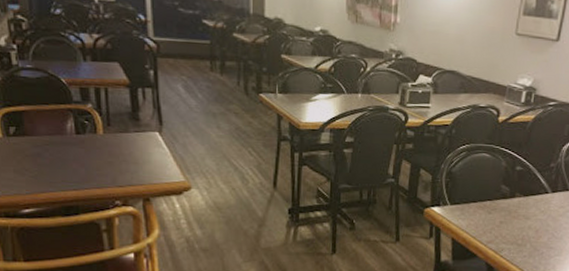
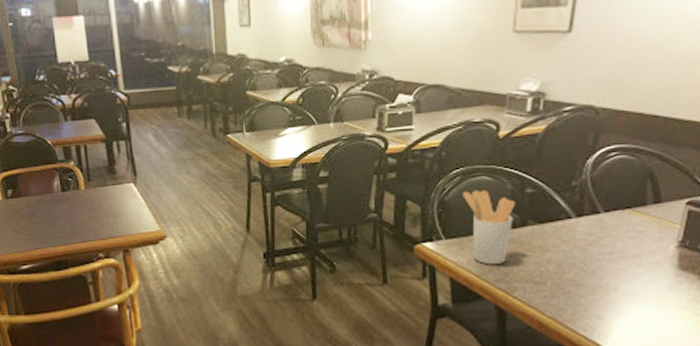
utensil holder: none [467,164,507,229] -> present [463,189,515,265]

